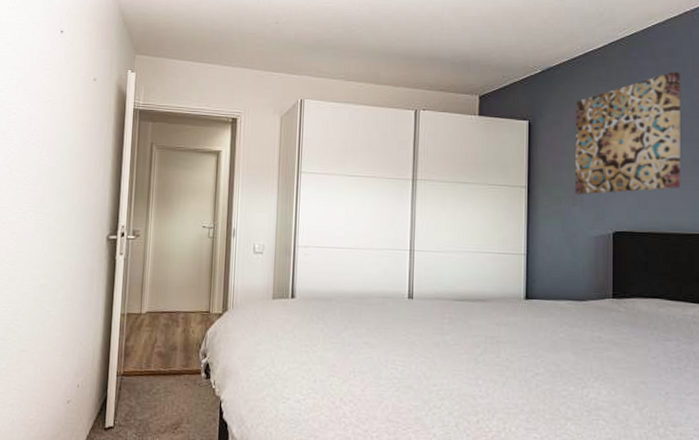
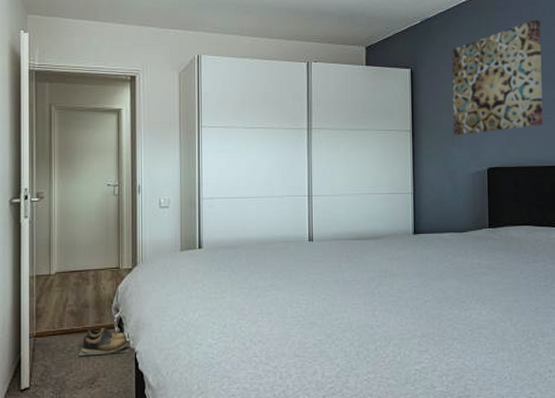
shoes: none [164,372,216,400] -> present [79,328,130,356]

